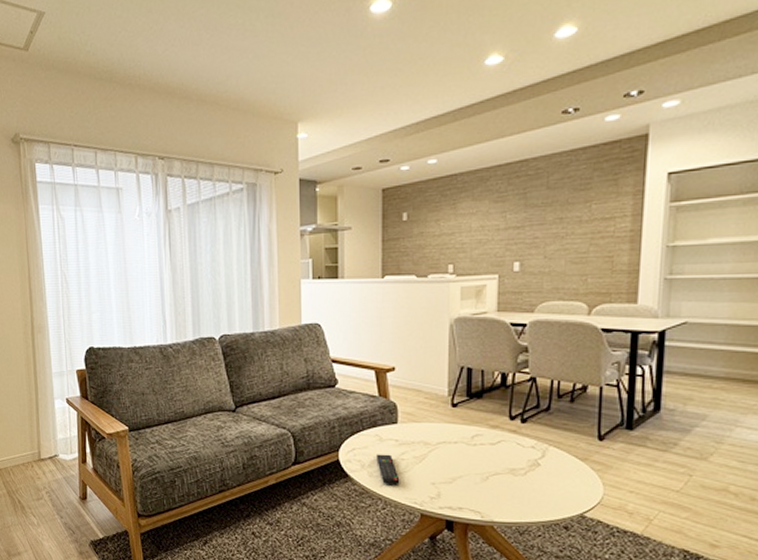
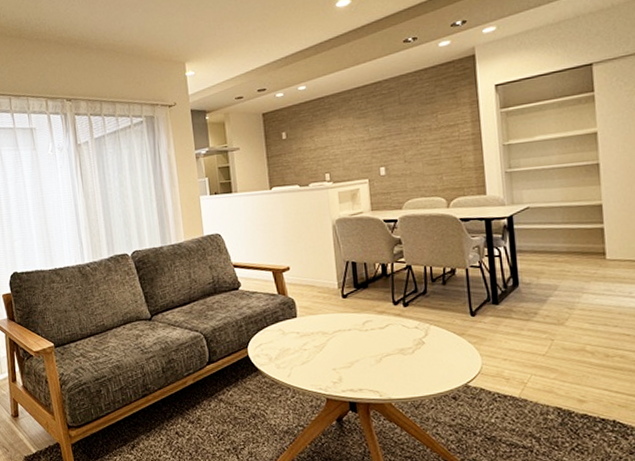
remote control: present [376,454,400,486] -> none [281,346,305,375]

